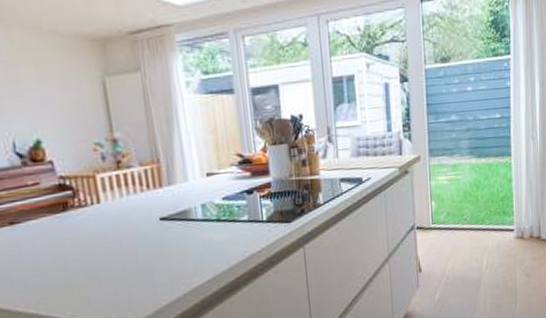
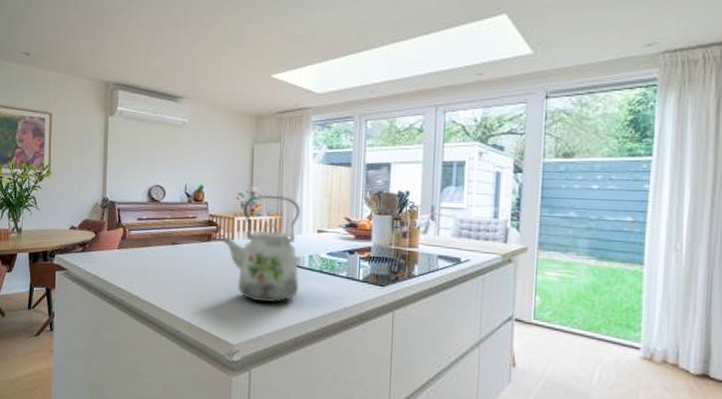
kettle: none [83,139,196,272] -> present [221,194,301,303]

